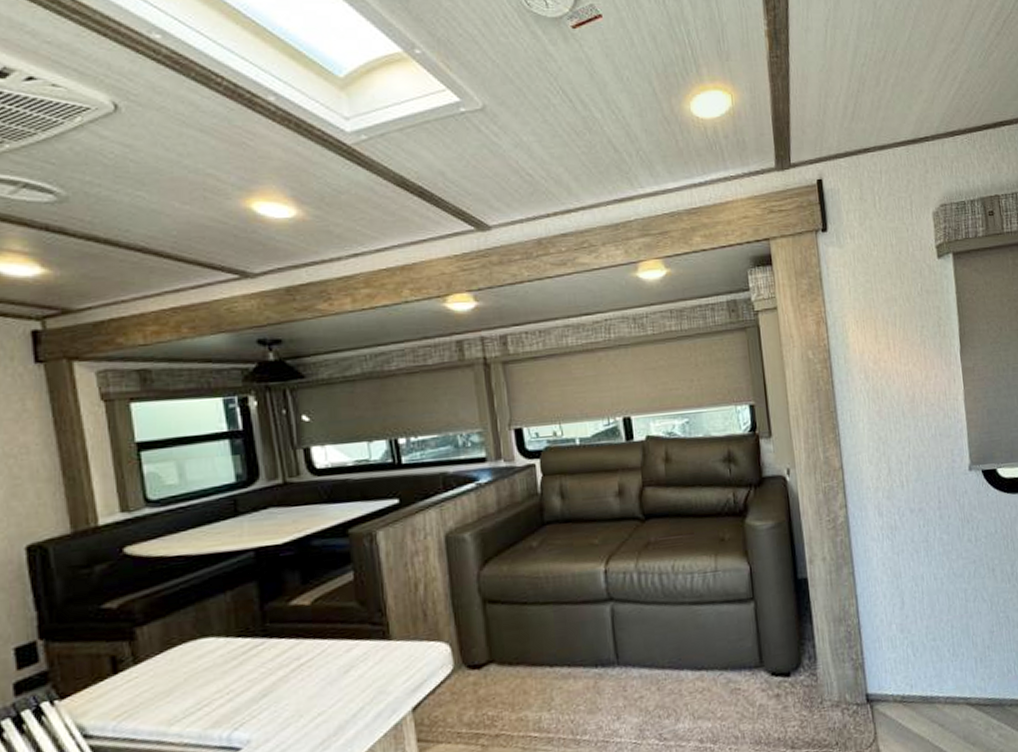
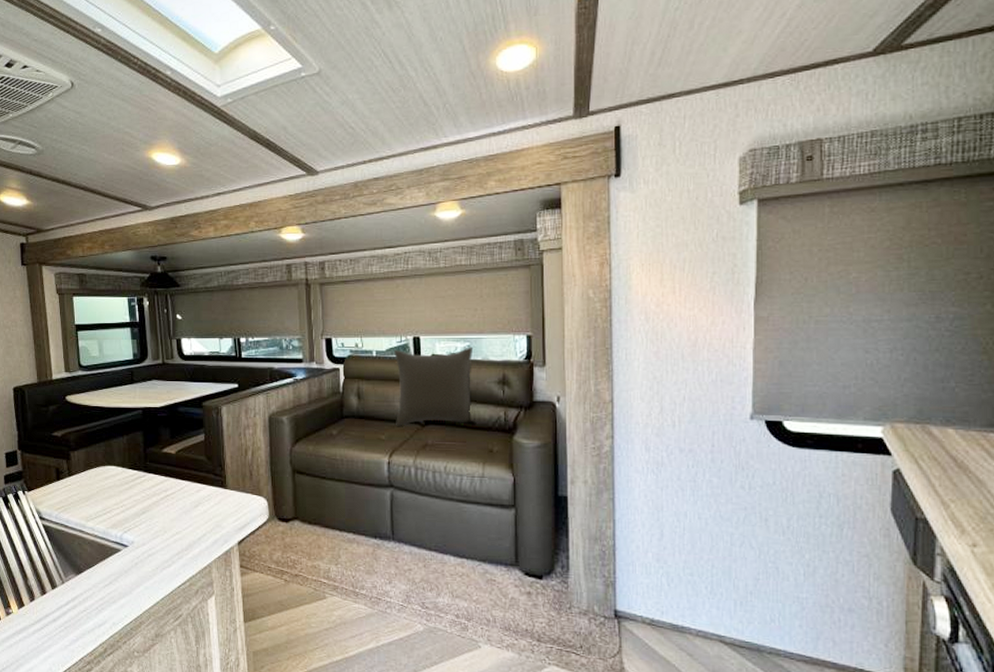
pillow: none [602,423,705,526] -> present [394,347,478,426]

